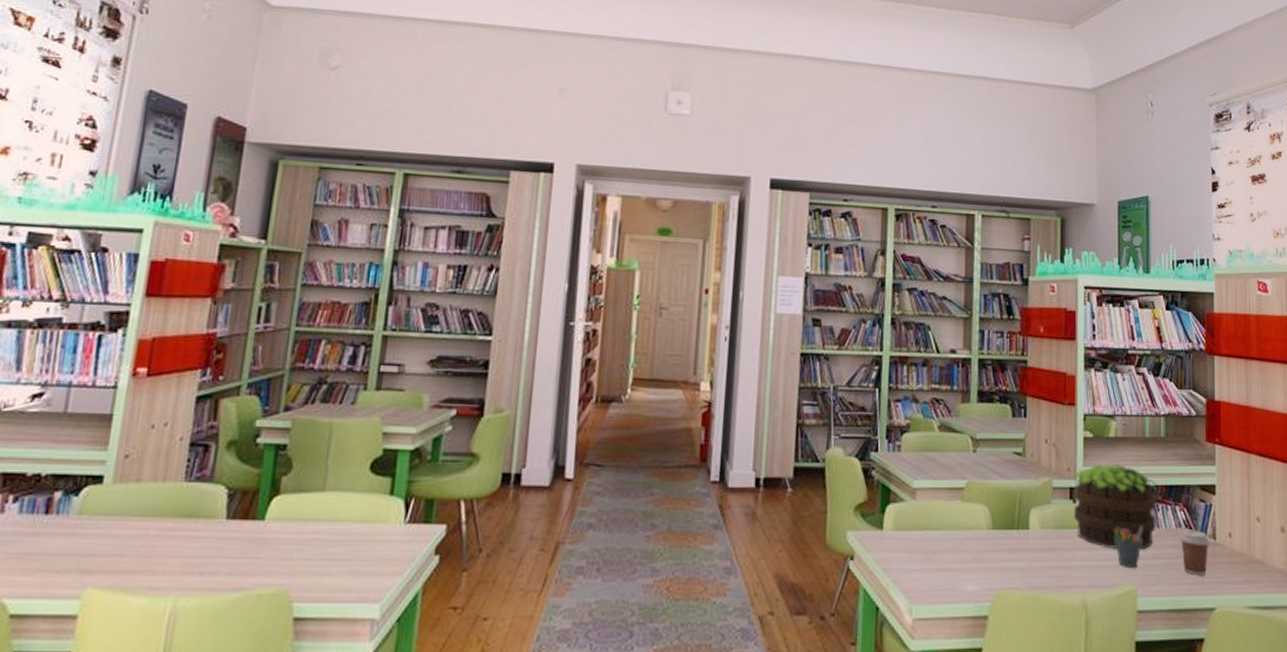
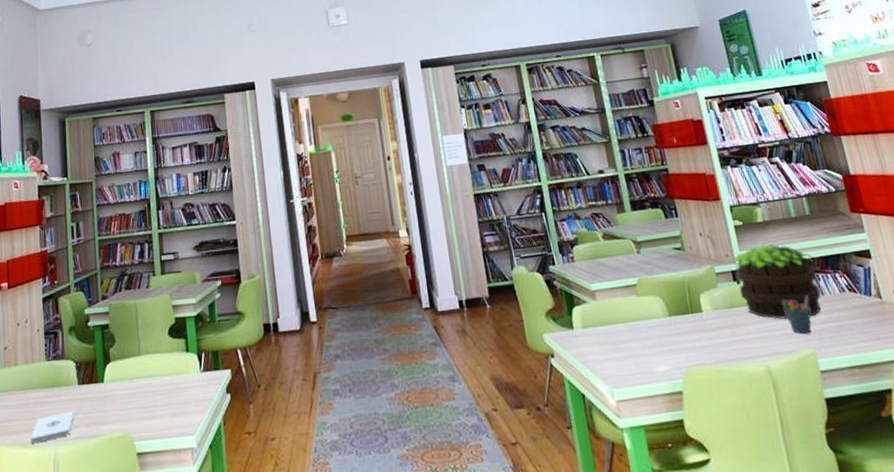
notepad: none [138,553,213,590] -> present [30,411,74,444]
coffee cup: present [1179,529,1211,575] -> none [844,292,880,333]

